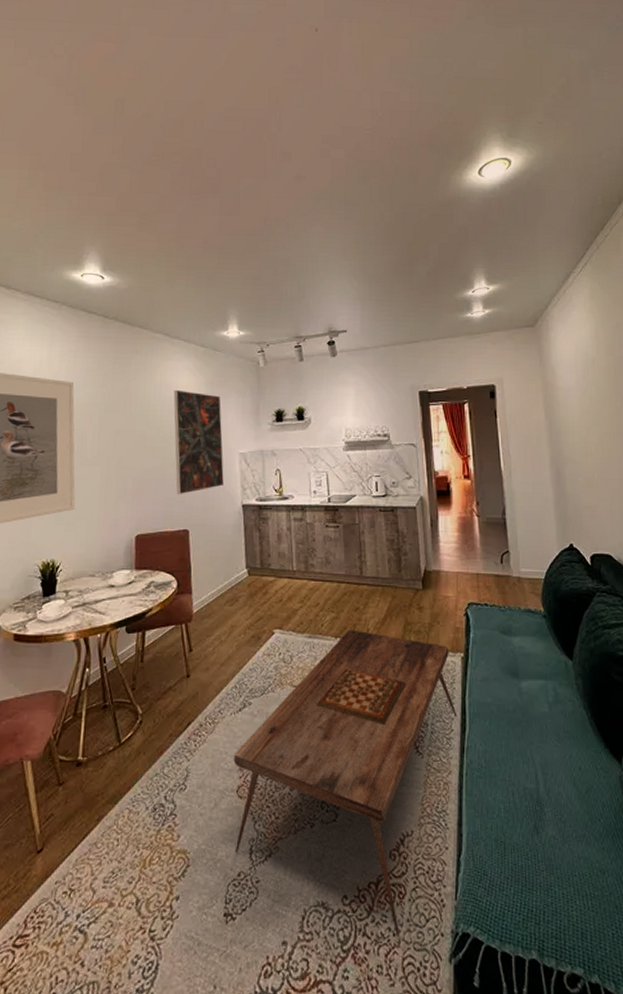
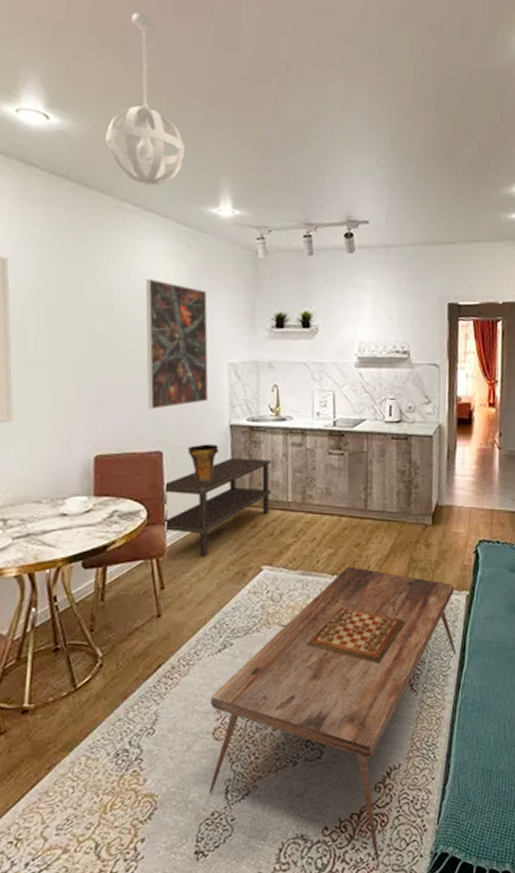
pendant light: none [144,197,202,319] -> present [106,11,186,186]
tv stand: none [189,533,278,622] -> present [163,458,272,557]
ceramic pot: none [208,522,234,555] -> present [187,444,219,482]

